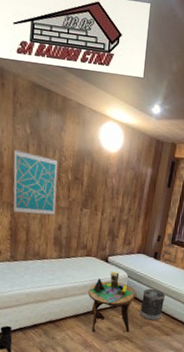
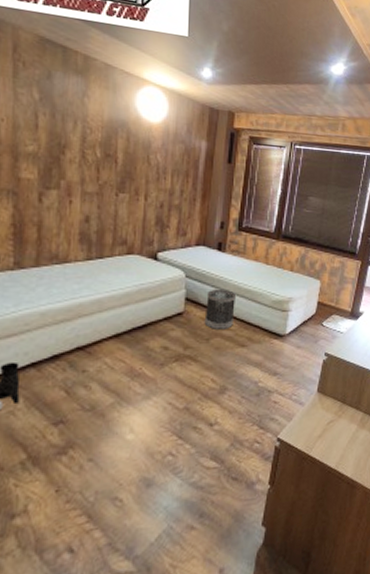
wall art: present [13,148,58,217] -> none [15,118,81,205]
side table: present [88,271,135,333] -> none [132,271,197,355]

